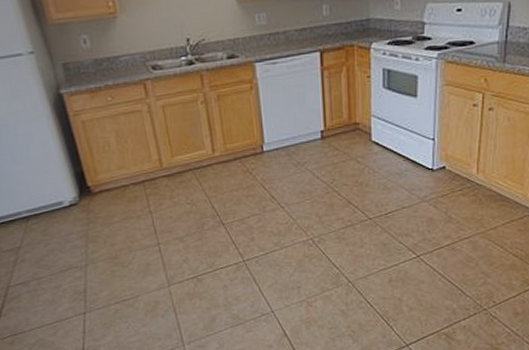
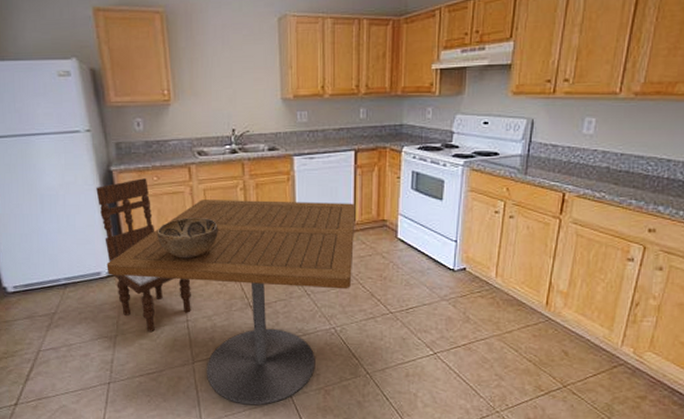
dining chair: none [47,99,162,259] -> present [96,178,191,333]
dining table: none [68,107,327,323] -> present [106,200,356,406]
decorative bowl: none [117,136,182,181] -> present [157,218,218,259]

